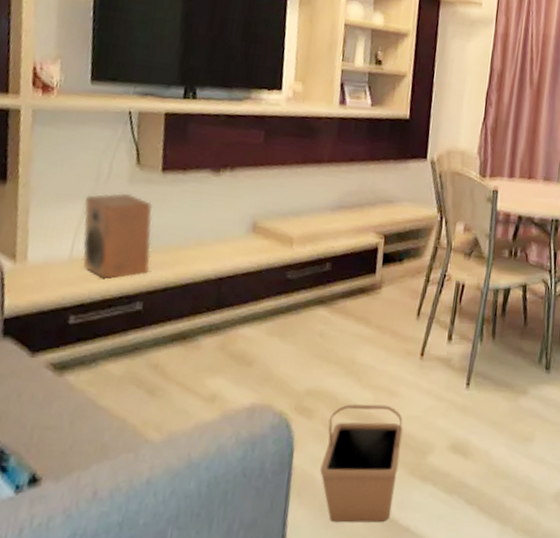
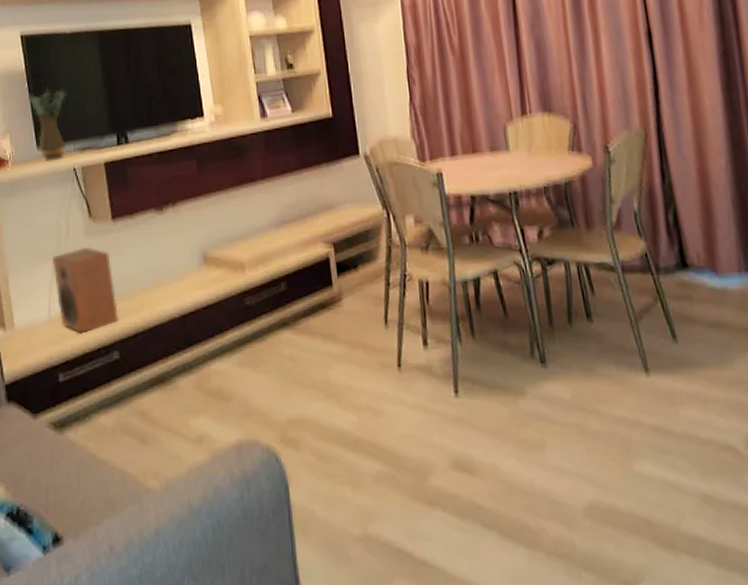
vase: none [90,21,137,100] -> present [28,87,67,163]
basket: present [320,404,403,523] -> none [317,426,403,561]

